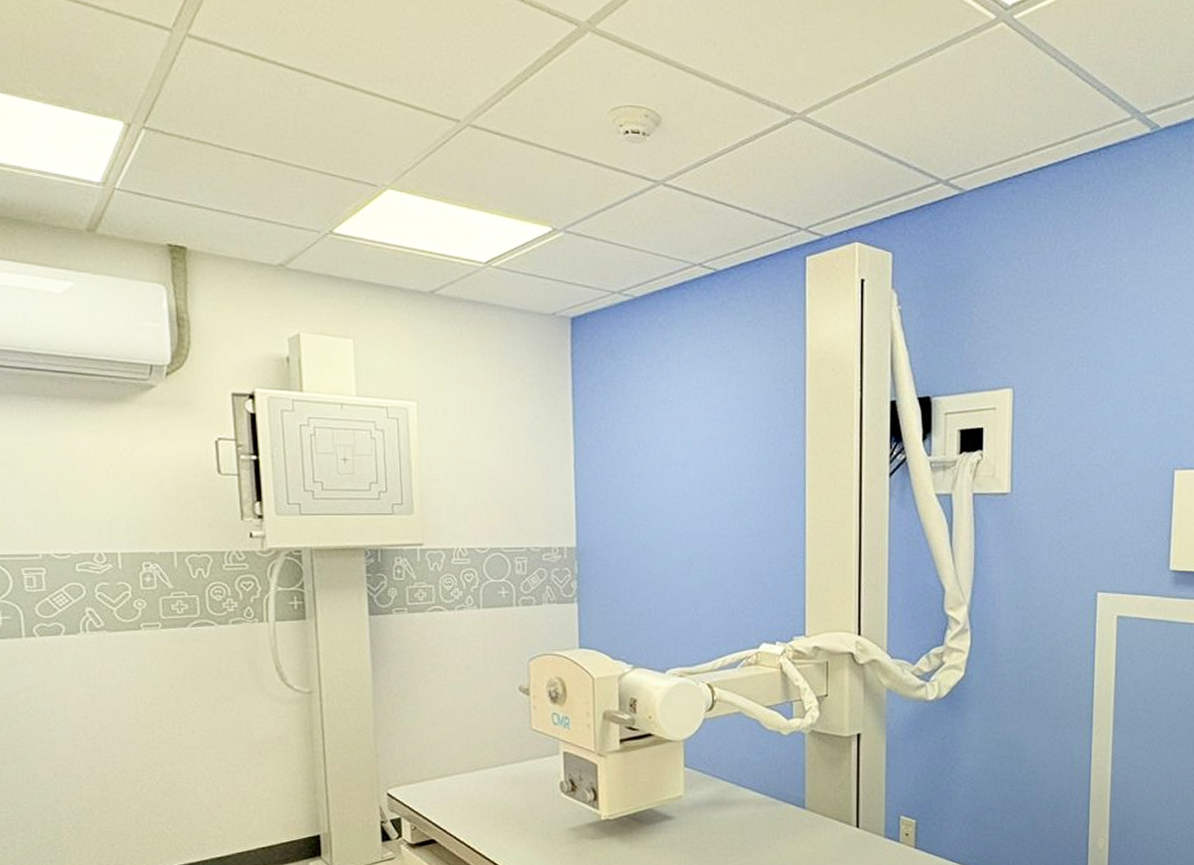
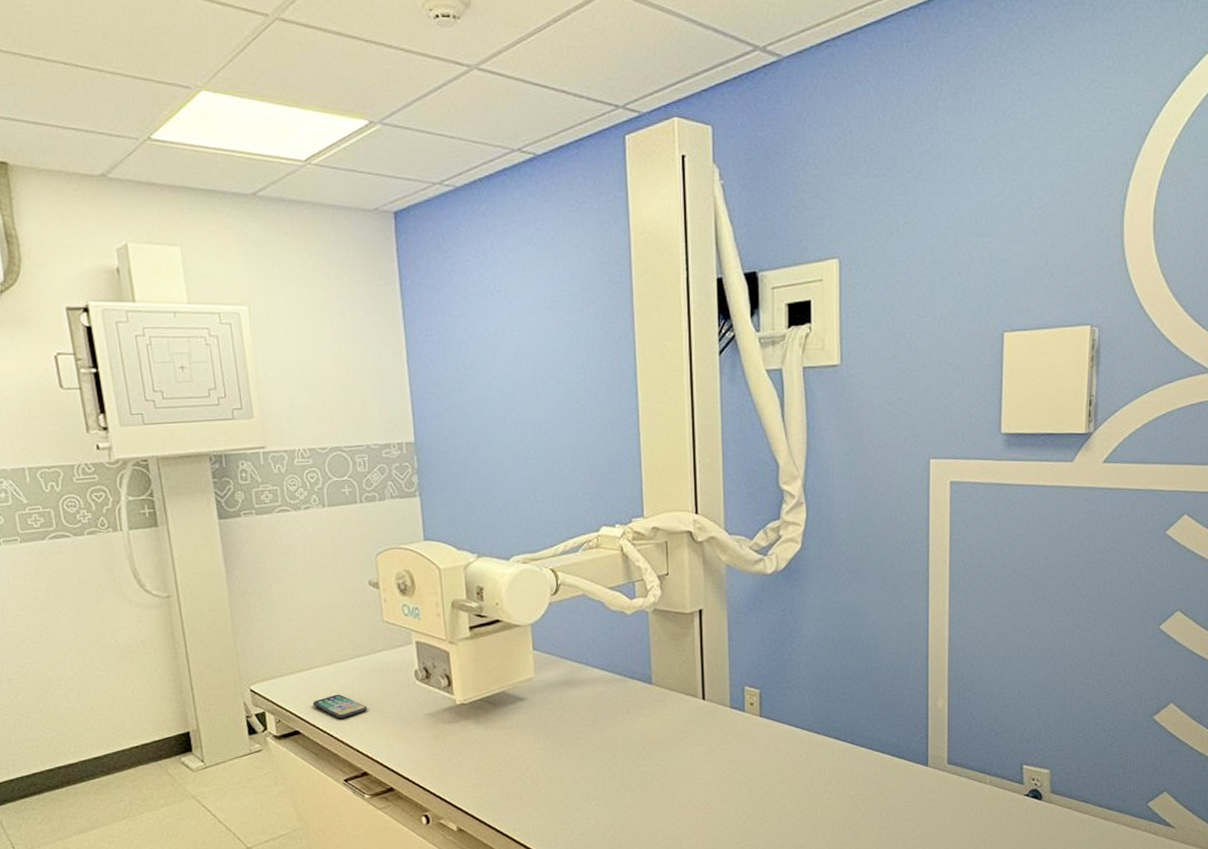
smartphone: none [451,803,508,828] -> present [312,694,367,718]

